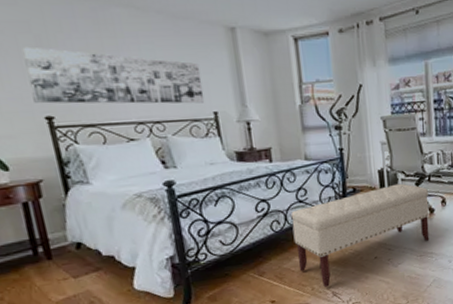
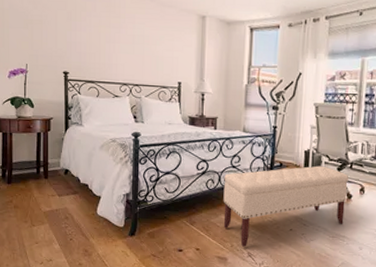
wall art: present [22,46,205,104] -> none [58,19,174,74]

